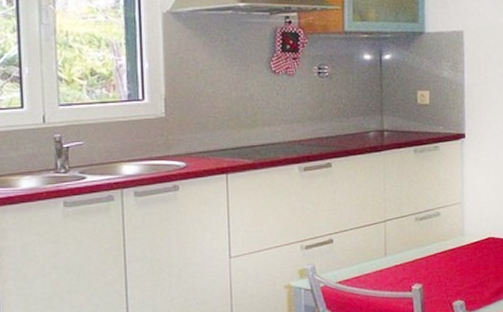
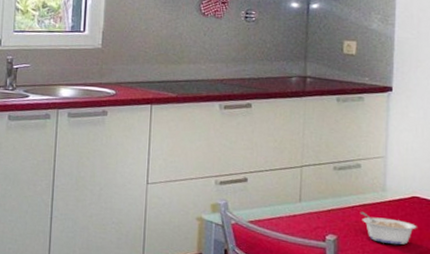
legume: none [442,257,493,285] -> present [360,211,417,245]

